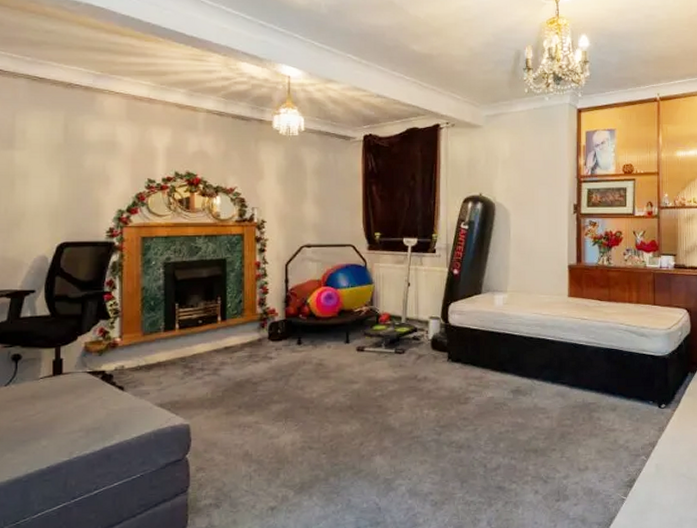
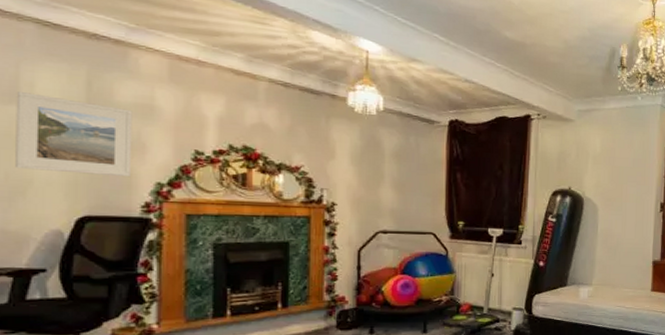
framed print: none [12,138,99,207] -> present [16,92,133,178]

